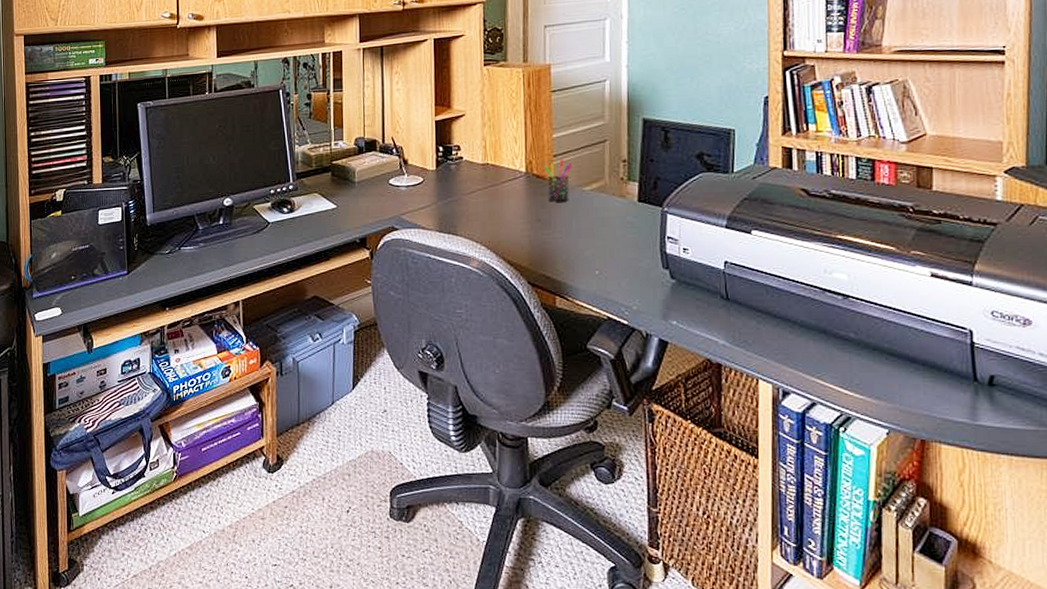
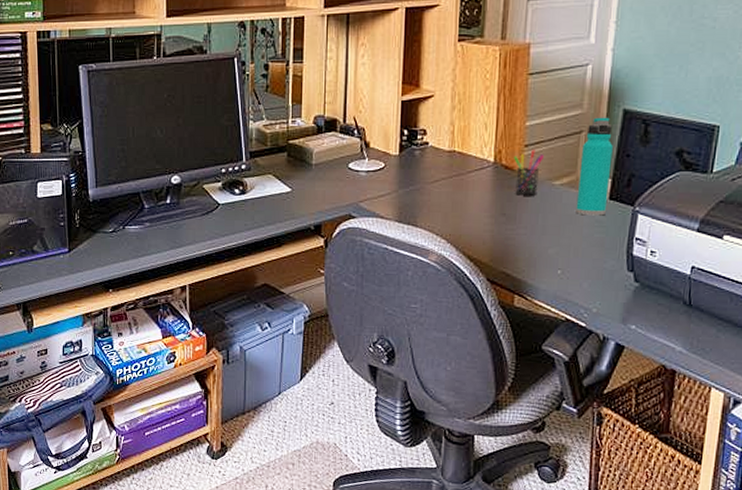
water bottle: none [607,126,637,218] -> present [576,117,613,216]

